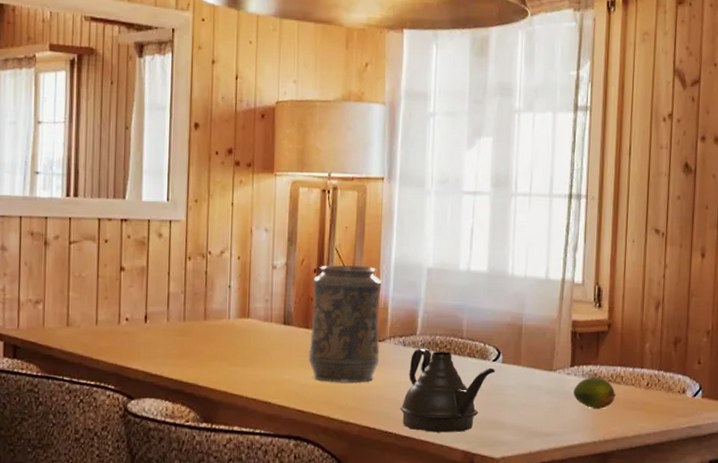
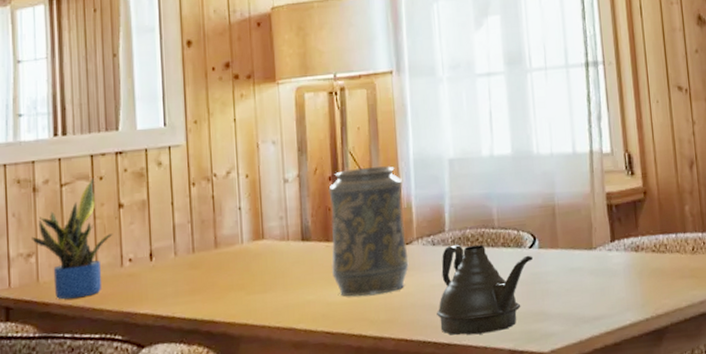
potted plant: none [40,240,113,347] -> present [32,178,113,300]
fruit: present [573,377,617,409] -> none [617,249,663,283]

